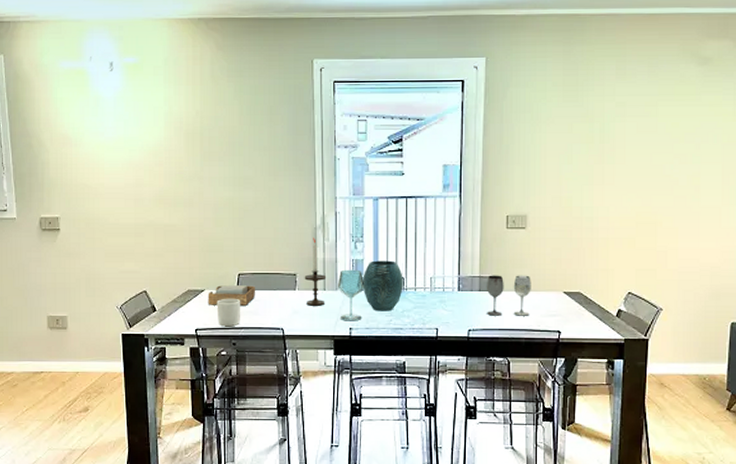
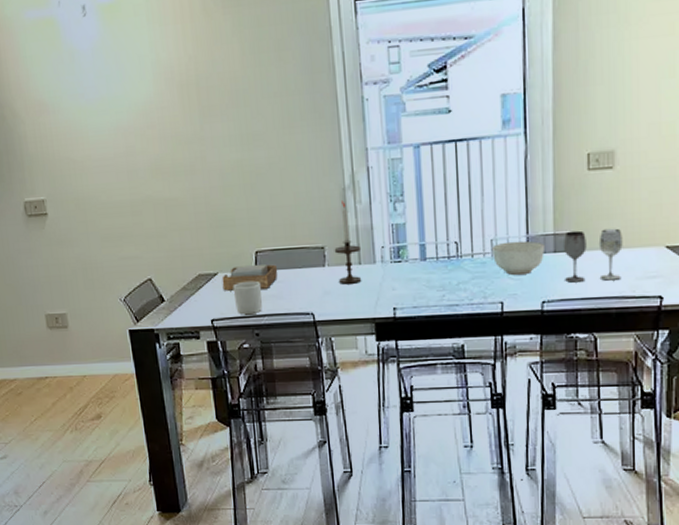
wine glass: present [337,269,365,321] -> none [375,236,409,300]
vase: present [362,260,403,311] -> none [405,222,457,286]
bowl: none [431,280,473,307] -> present [492,240,546,275]

